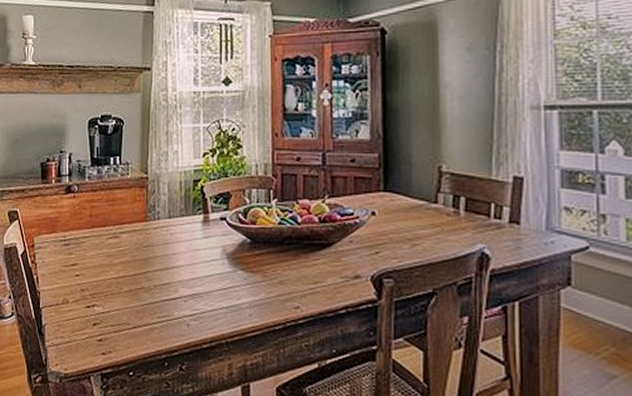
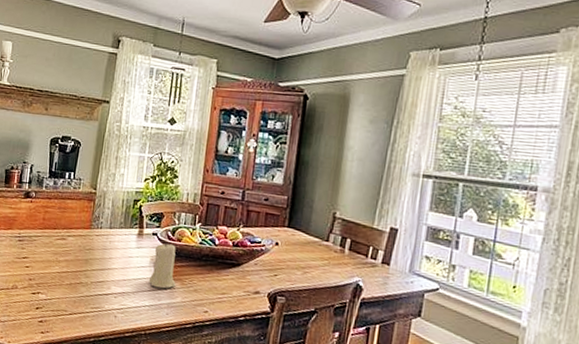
candle: none [224,228,256,285] -> present [149,243,176,289]

